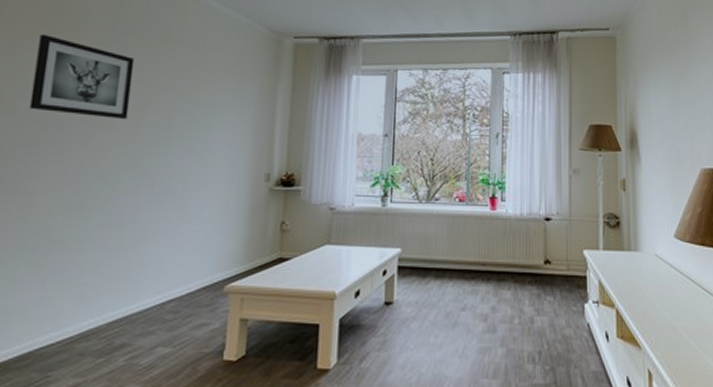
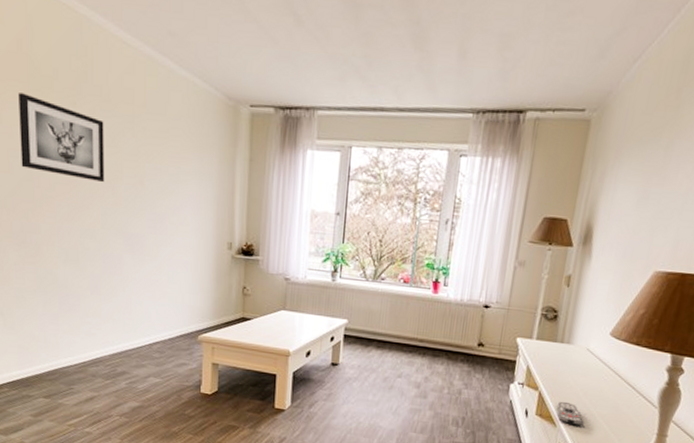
remote control: none [637,317,668,345] -> present [557,401,583,426]

